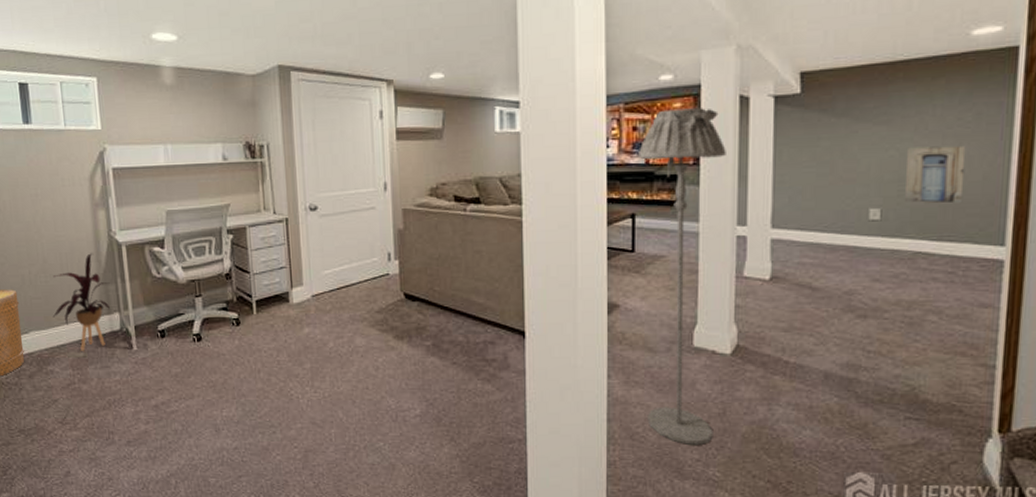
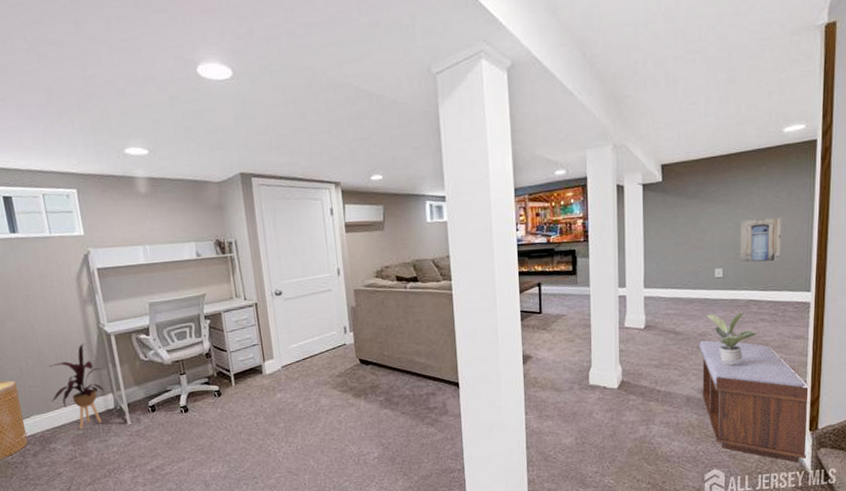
floor lamp: present [639,108,726,445] -> none [541,196,608,461]
bench: none [843,301,1001,475] -> present [699,340,810,463]
potted plant: none [856,267,926,337] -> present [707,312,757,366]

